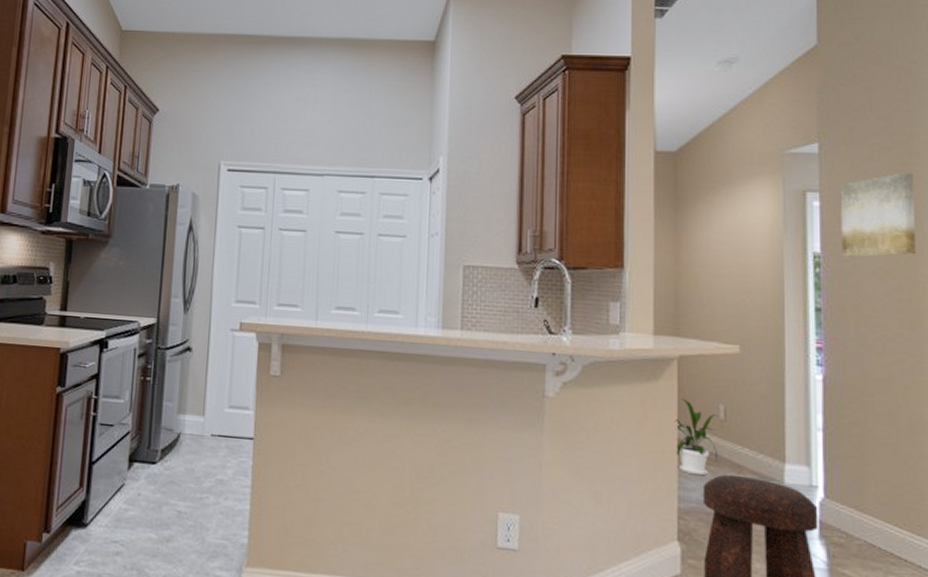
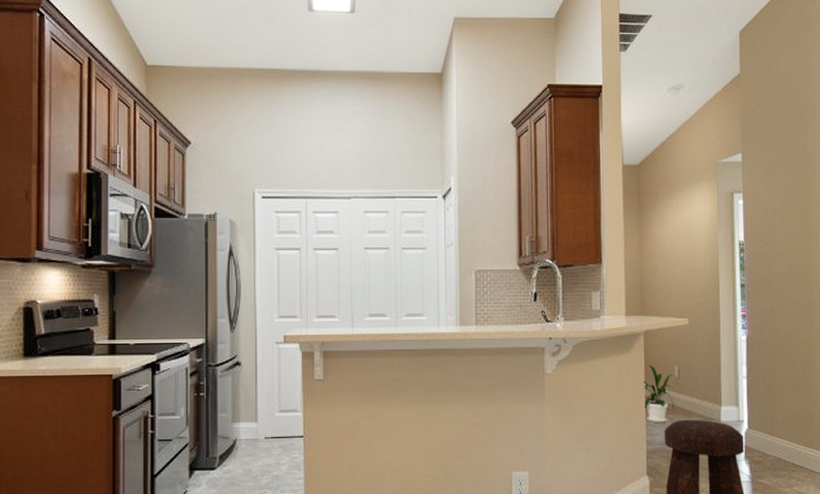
wall art: present [840,173,916,258] -> none [757,175,808,243]

